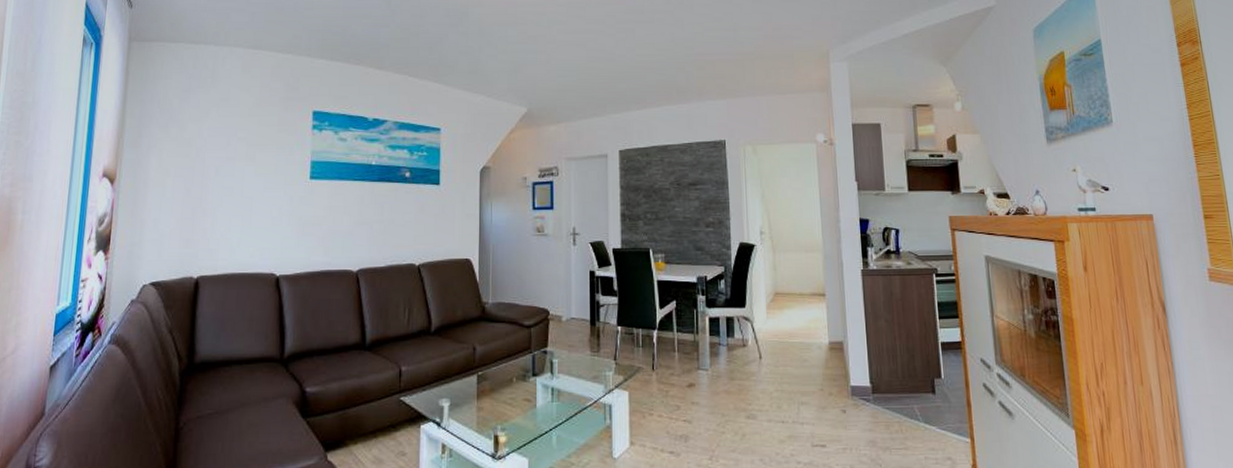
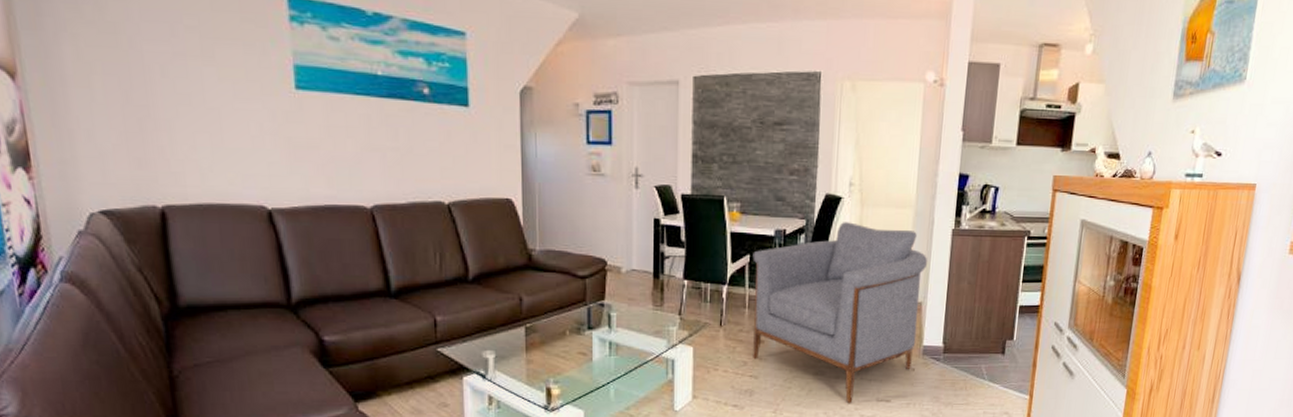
armchair: none [678,267,843,450] -> present [753,222,928,404]

